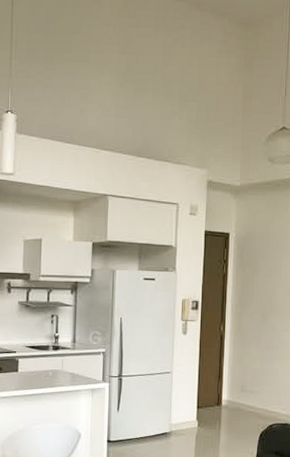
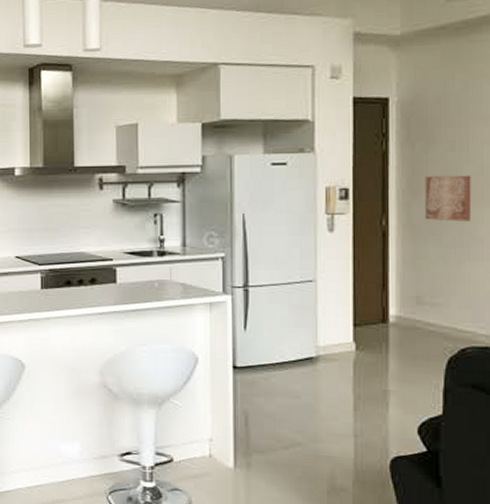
wall art: none [250,294,282,330] -> present [425,175,472,222]

